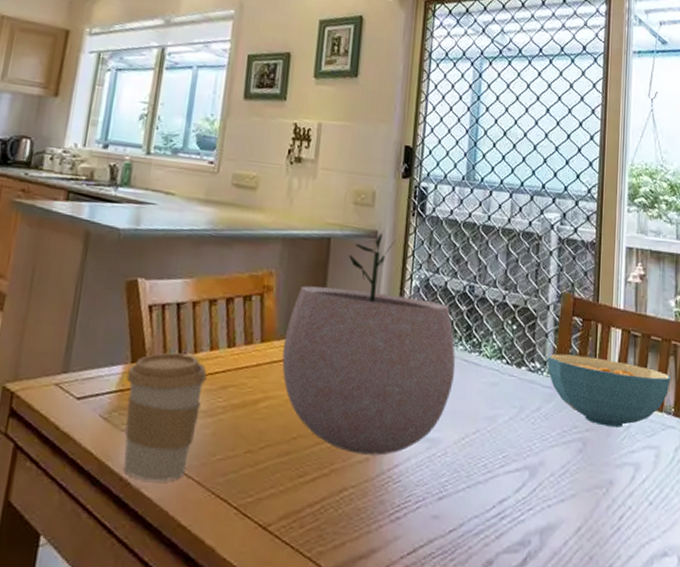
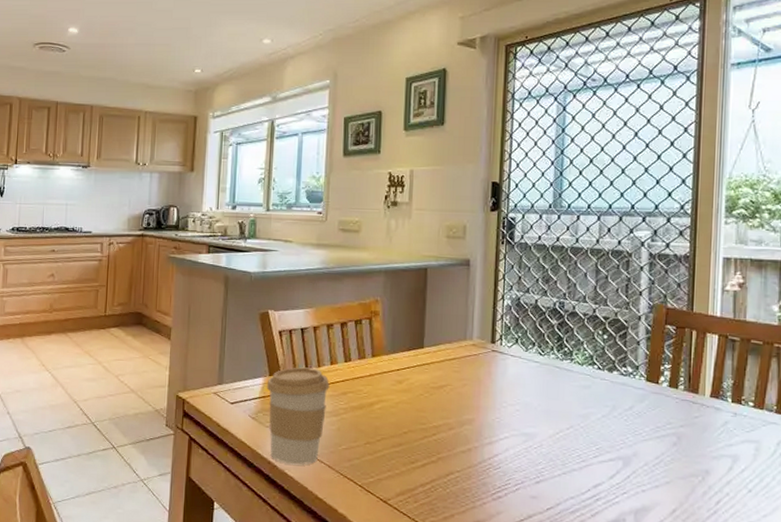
plant pot: present [282,232,456,456] -> none [391,260,548,447]
cereal bowl: present [547,353,670,428] -> none [639,359,772,424]

